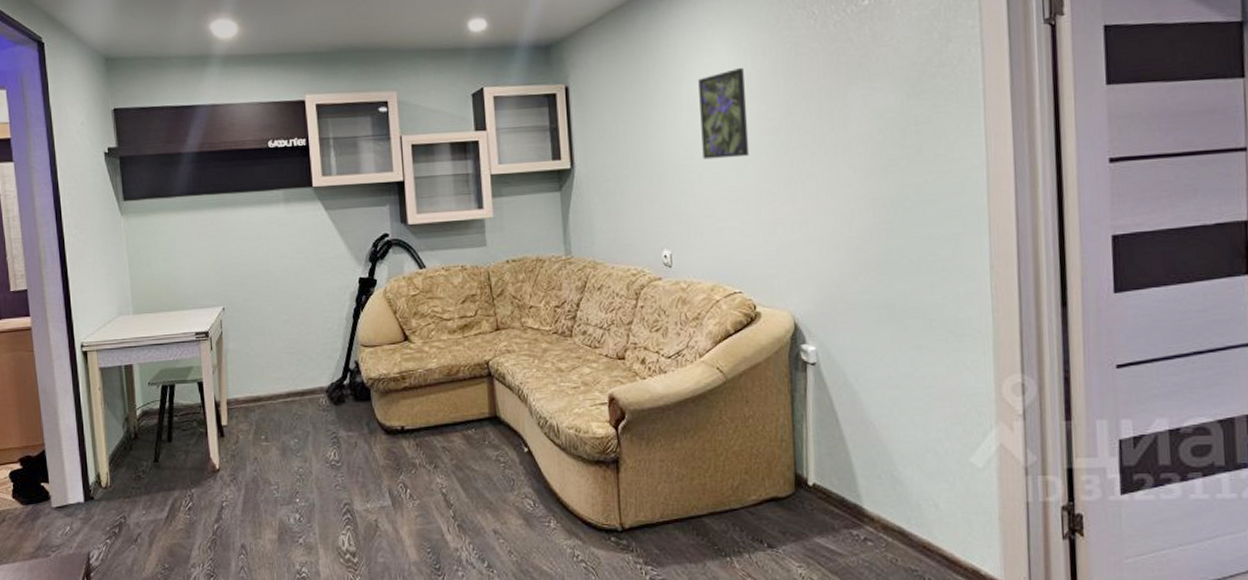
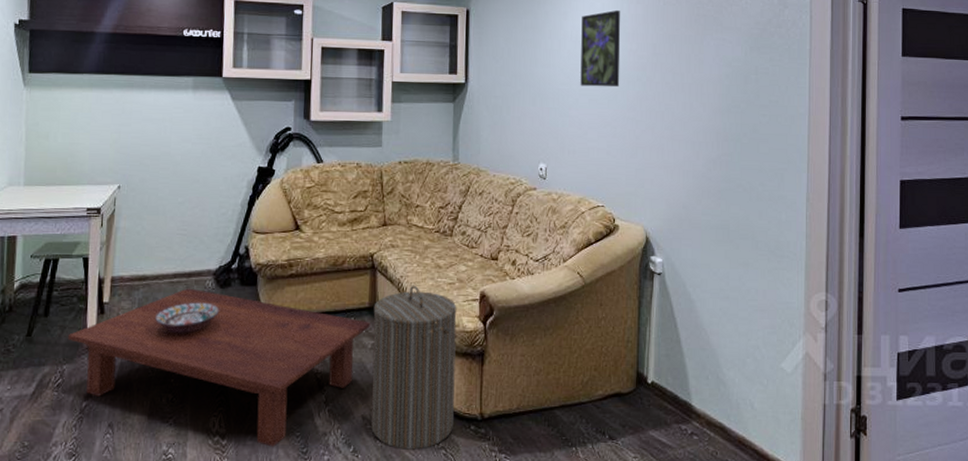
coffee table: none [192,407,493,564] -> present [67,288,370,447]
decorative bowl: none [274,420,336,454] -> present [155,302,219,334]
laundry hamper: none [494,391,592,564] -> present [371,285,457,450]

